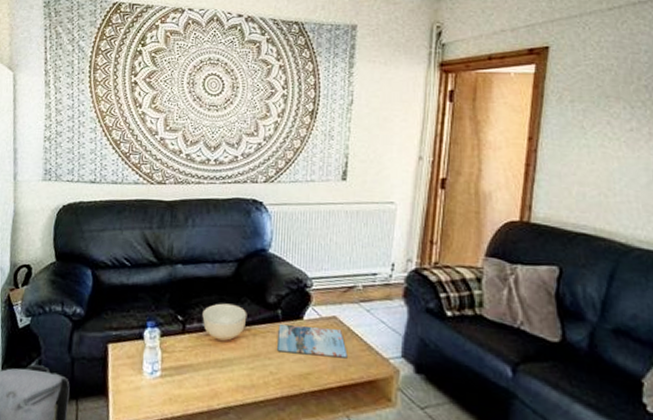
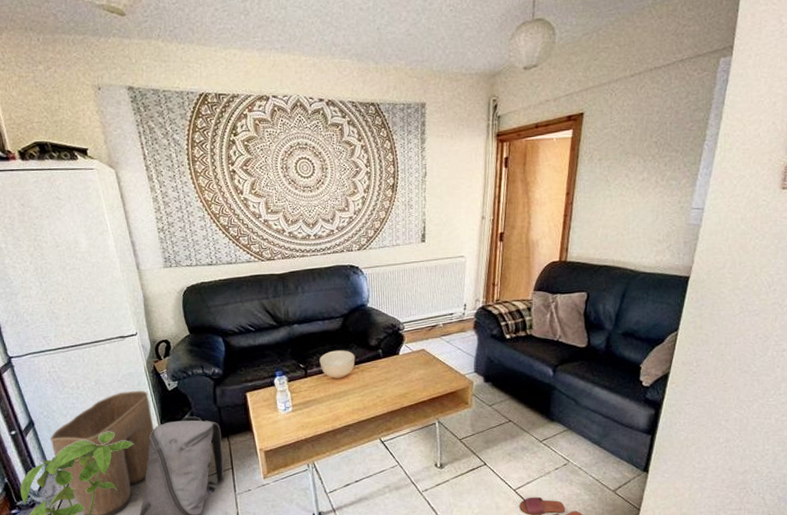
magazine: present [277,324,348,359] -> none [380,359,435,381]

